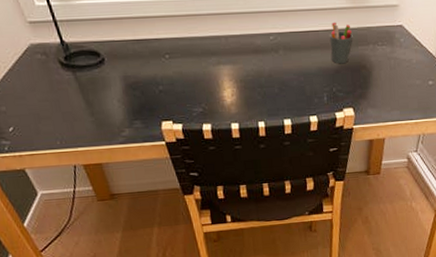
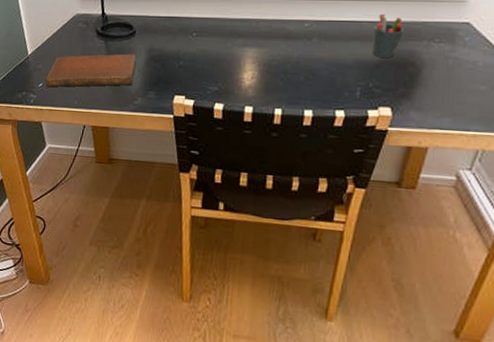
notebook: none [15,83,115,131] -> present [45,54,136,87]

